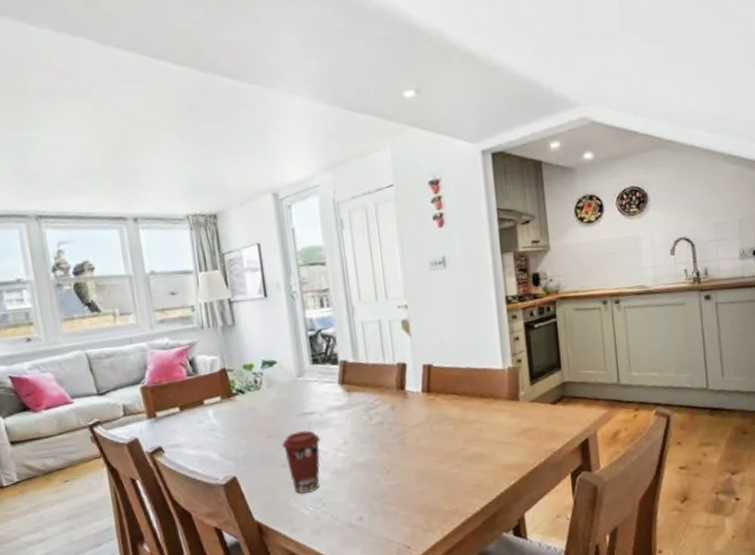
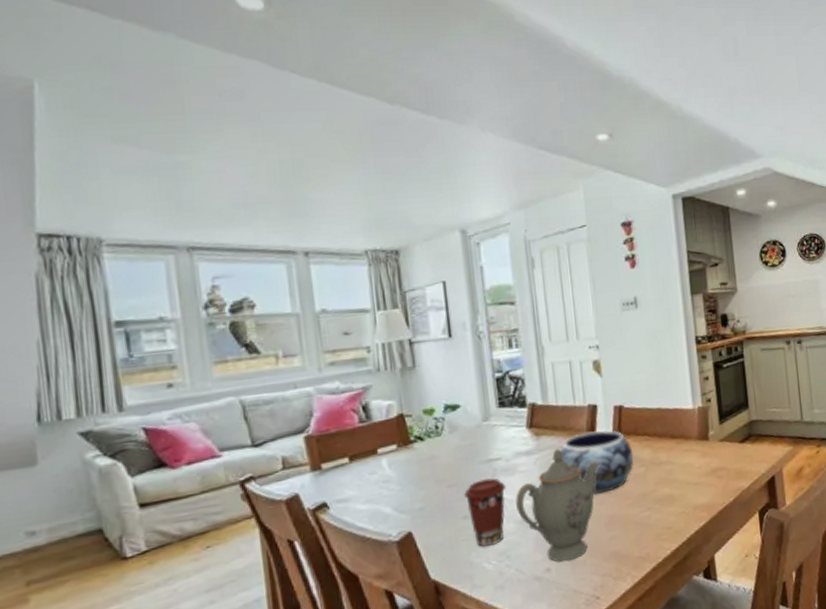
teapot: none [329,405,409,512] -> present [515,448,600,562]
decorative bowl: none [371,388,443,450] -> present [560,430,634,495]

